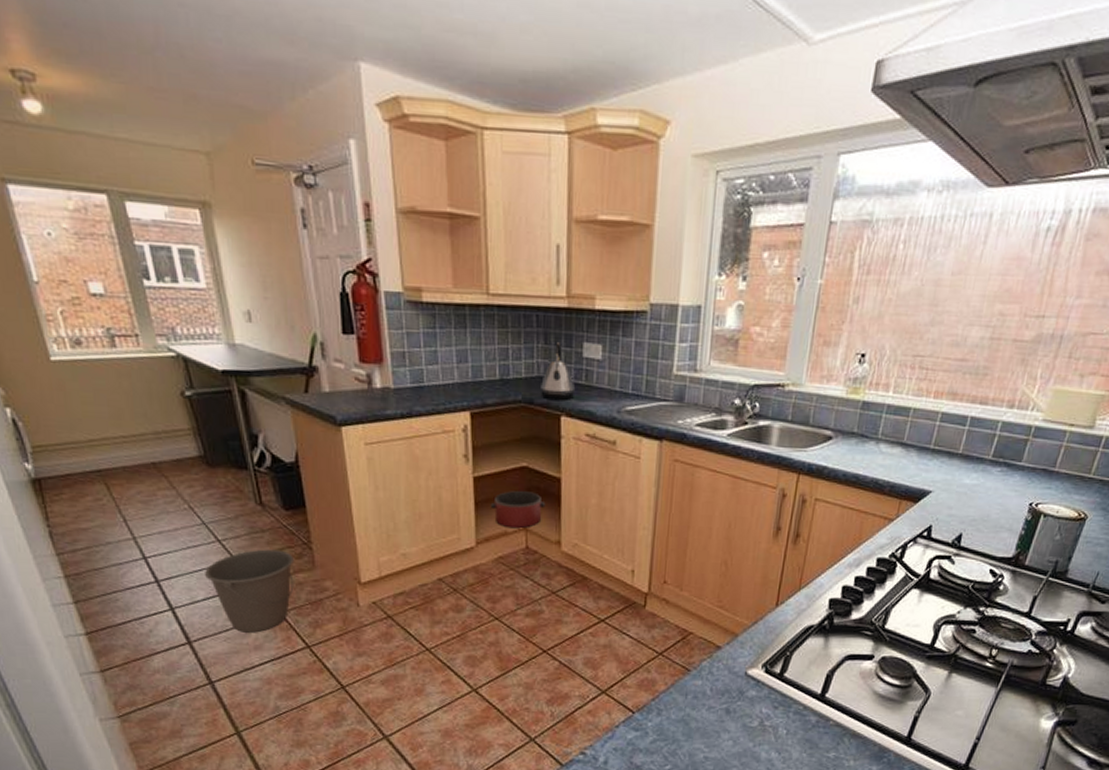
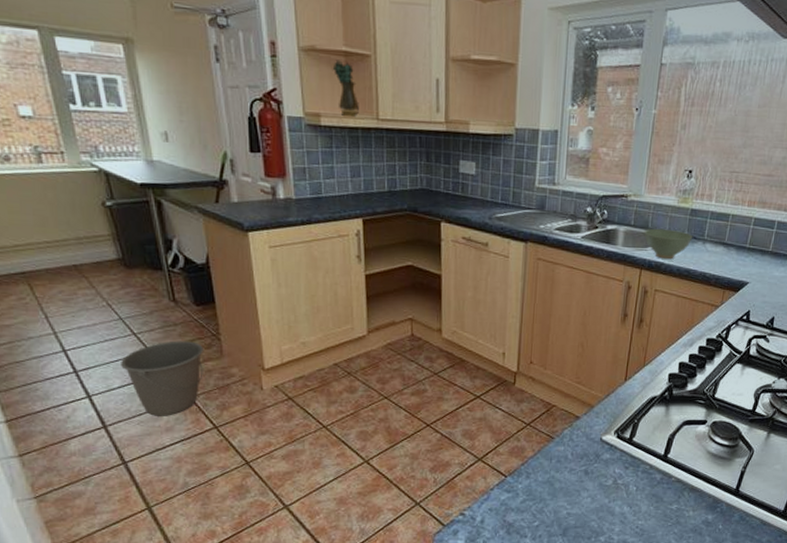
vase: none [435,223,466,293] -> present [332,60,359,118]
cooking pot: present [490,491,546,529] -> none [380,286,428,319]
kettle: present [539,342,576,402] -> none [422,160,454,210]
bowl: none [803,424,864,461] -> present [644,228,693,259]

